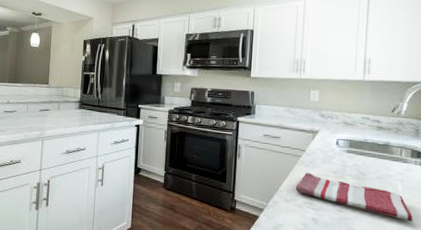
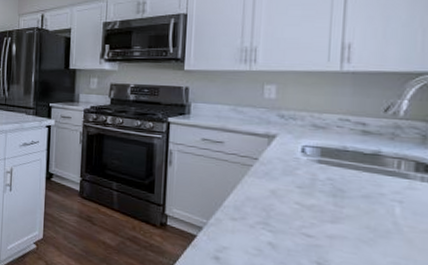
dish towel: present [295,172,414,222] -> none [244,185,420,257]

